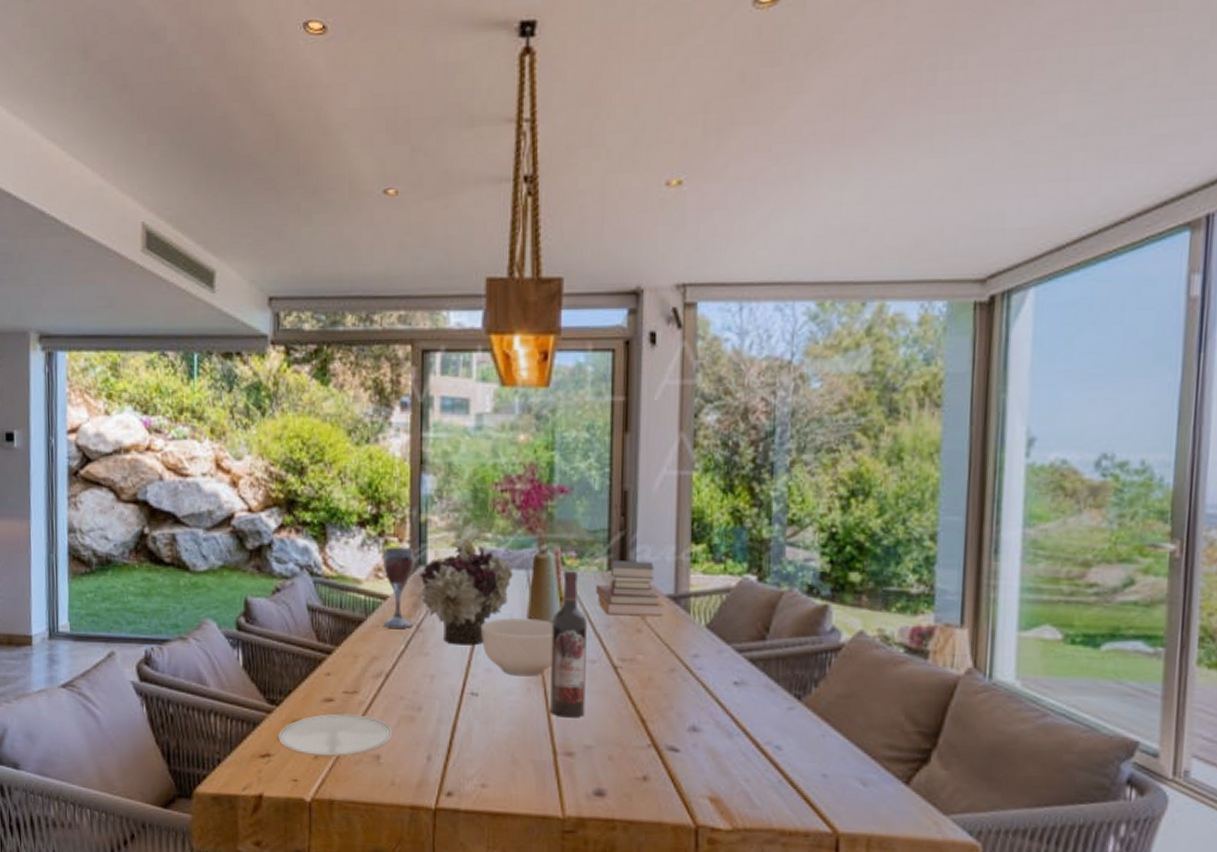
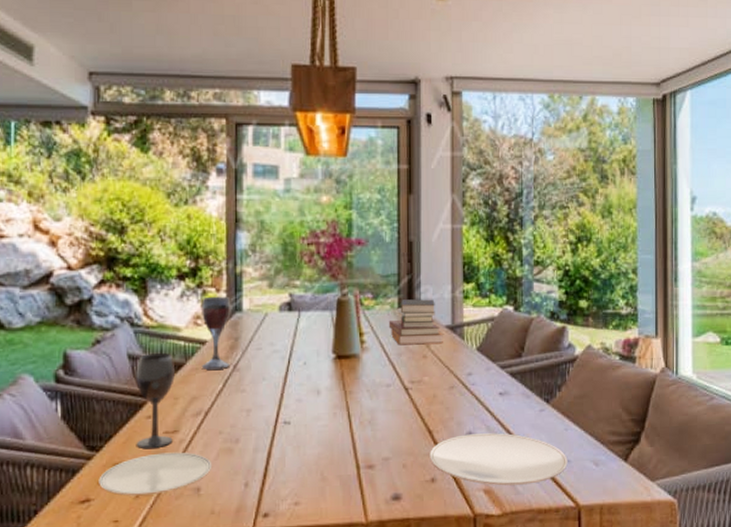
wine glass: none [315,606,354,709] -> present [136,353,175,449]
flower arrangement: present [419,536,513,646] -> none [235,284,319,381]
bowl: present [480,618,553,677] -> none [291,353,355,404]
wine bottle: present [549,569,588,718] -> none [352,308,383,436]
plate: none [642,728,824,798] -> present [430,433,568,486]

